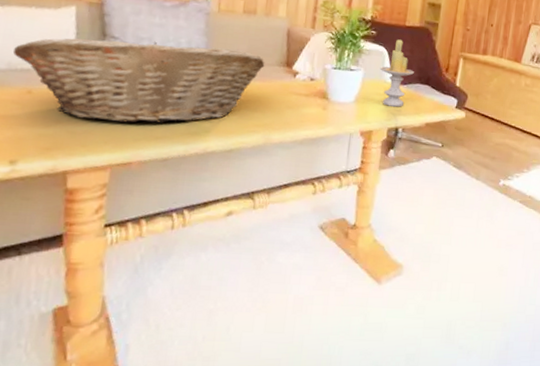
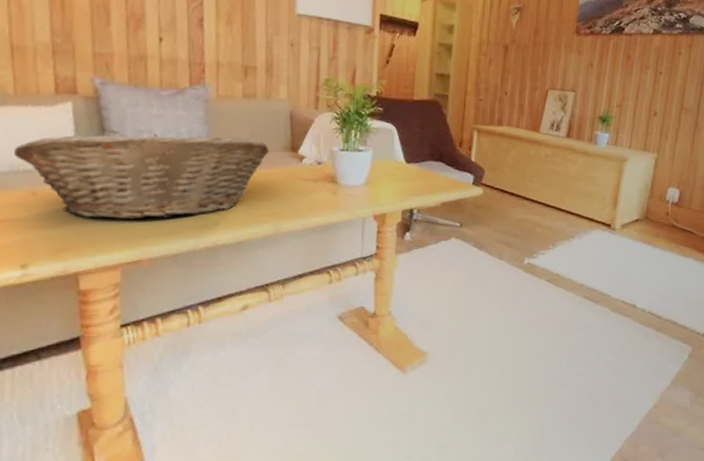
candle: present [380,39,414,107] -> none [389,115,426,187]

